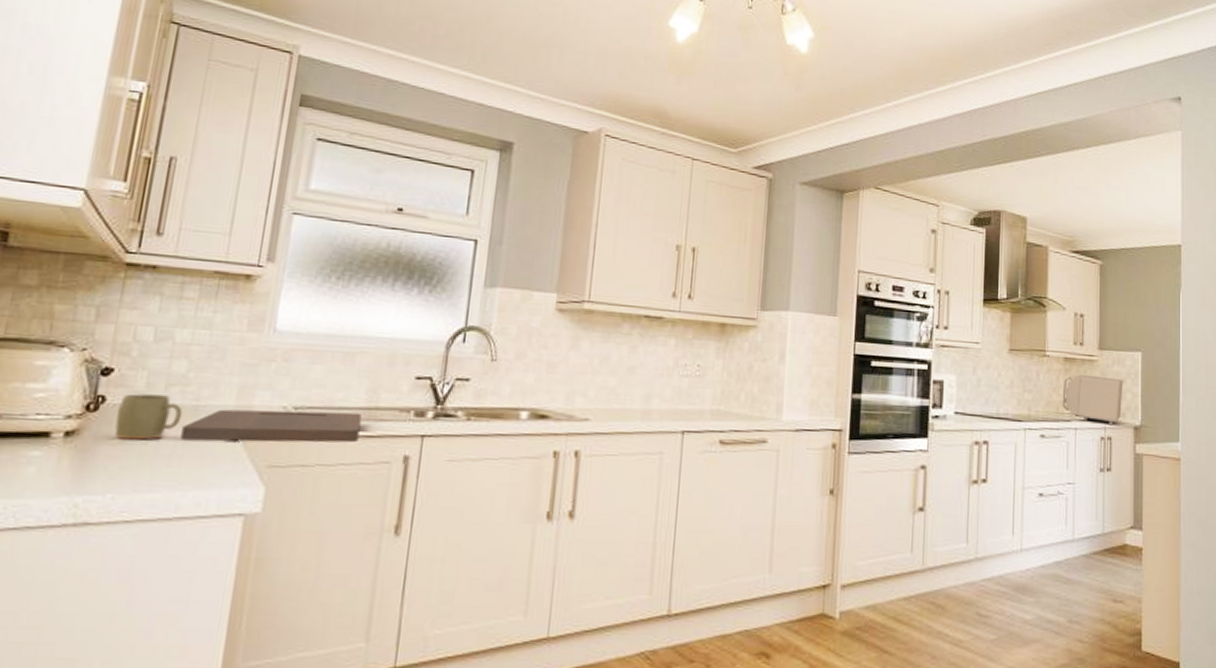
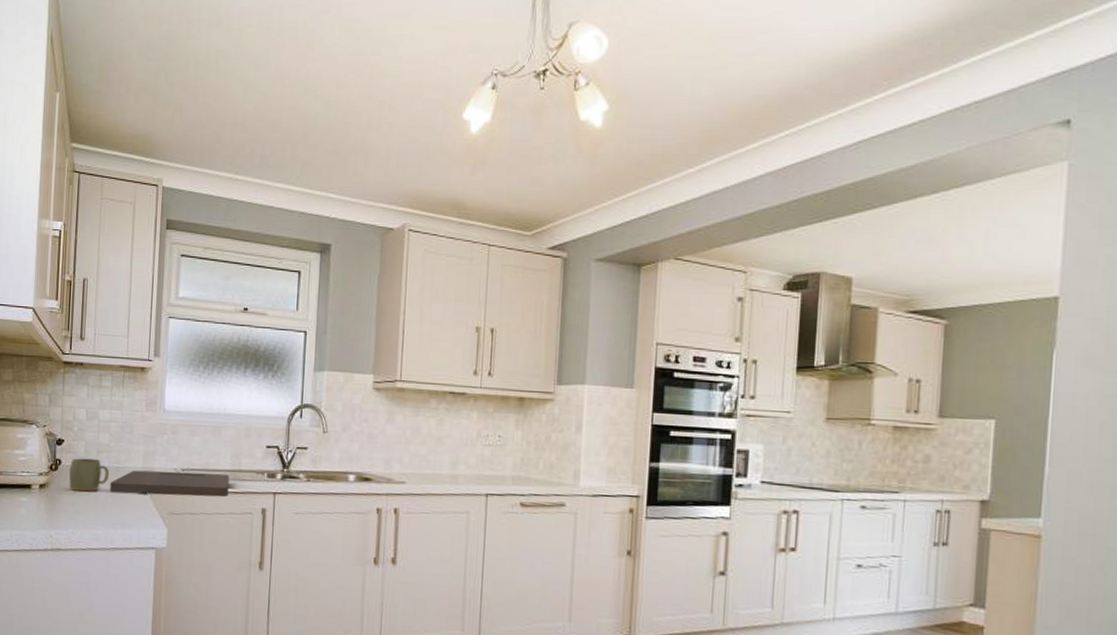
microwave: present [1062,374,1124,426] -> none [889,444,969,499]

